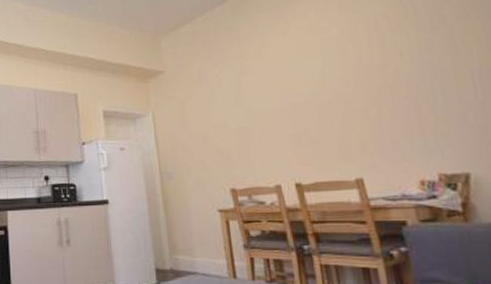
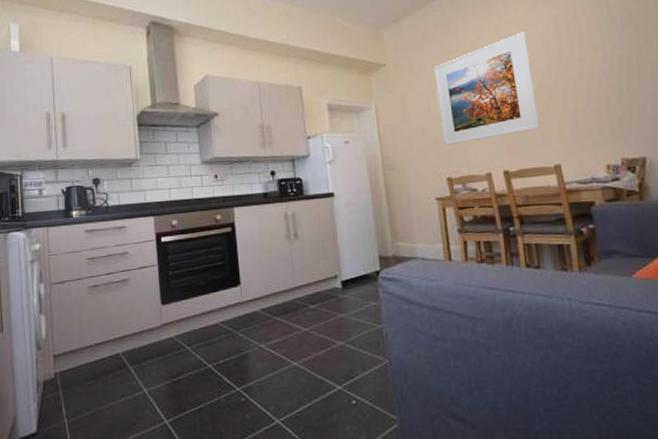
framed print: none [214,37,337,155] -> present [433,31,540,146]

